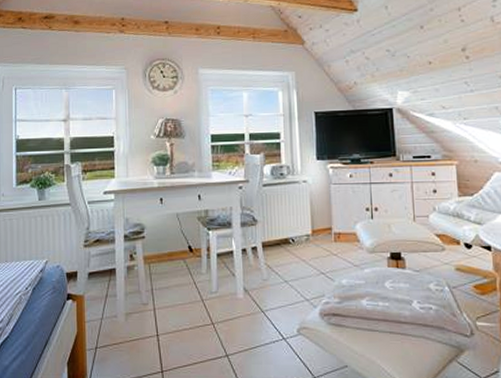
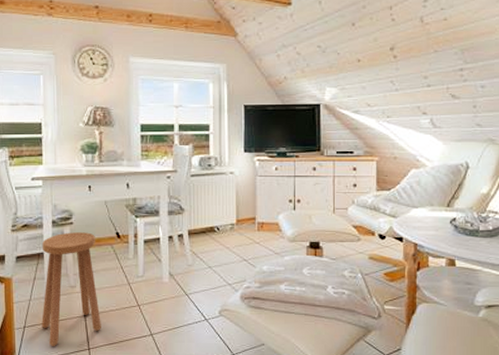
stool: none [113,246,175,370] -> present [41,232,101,347]

